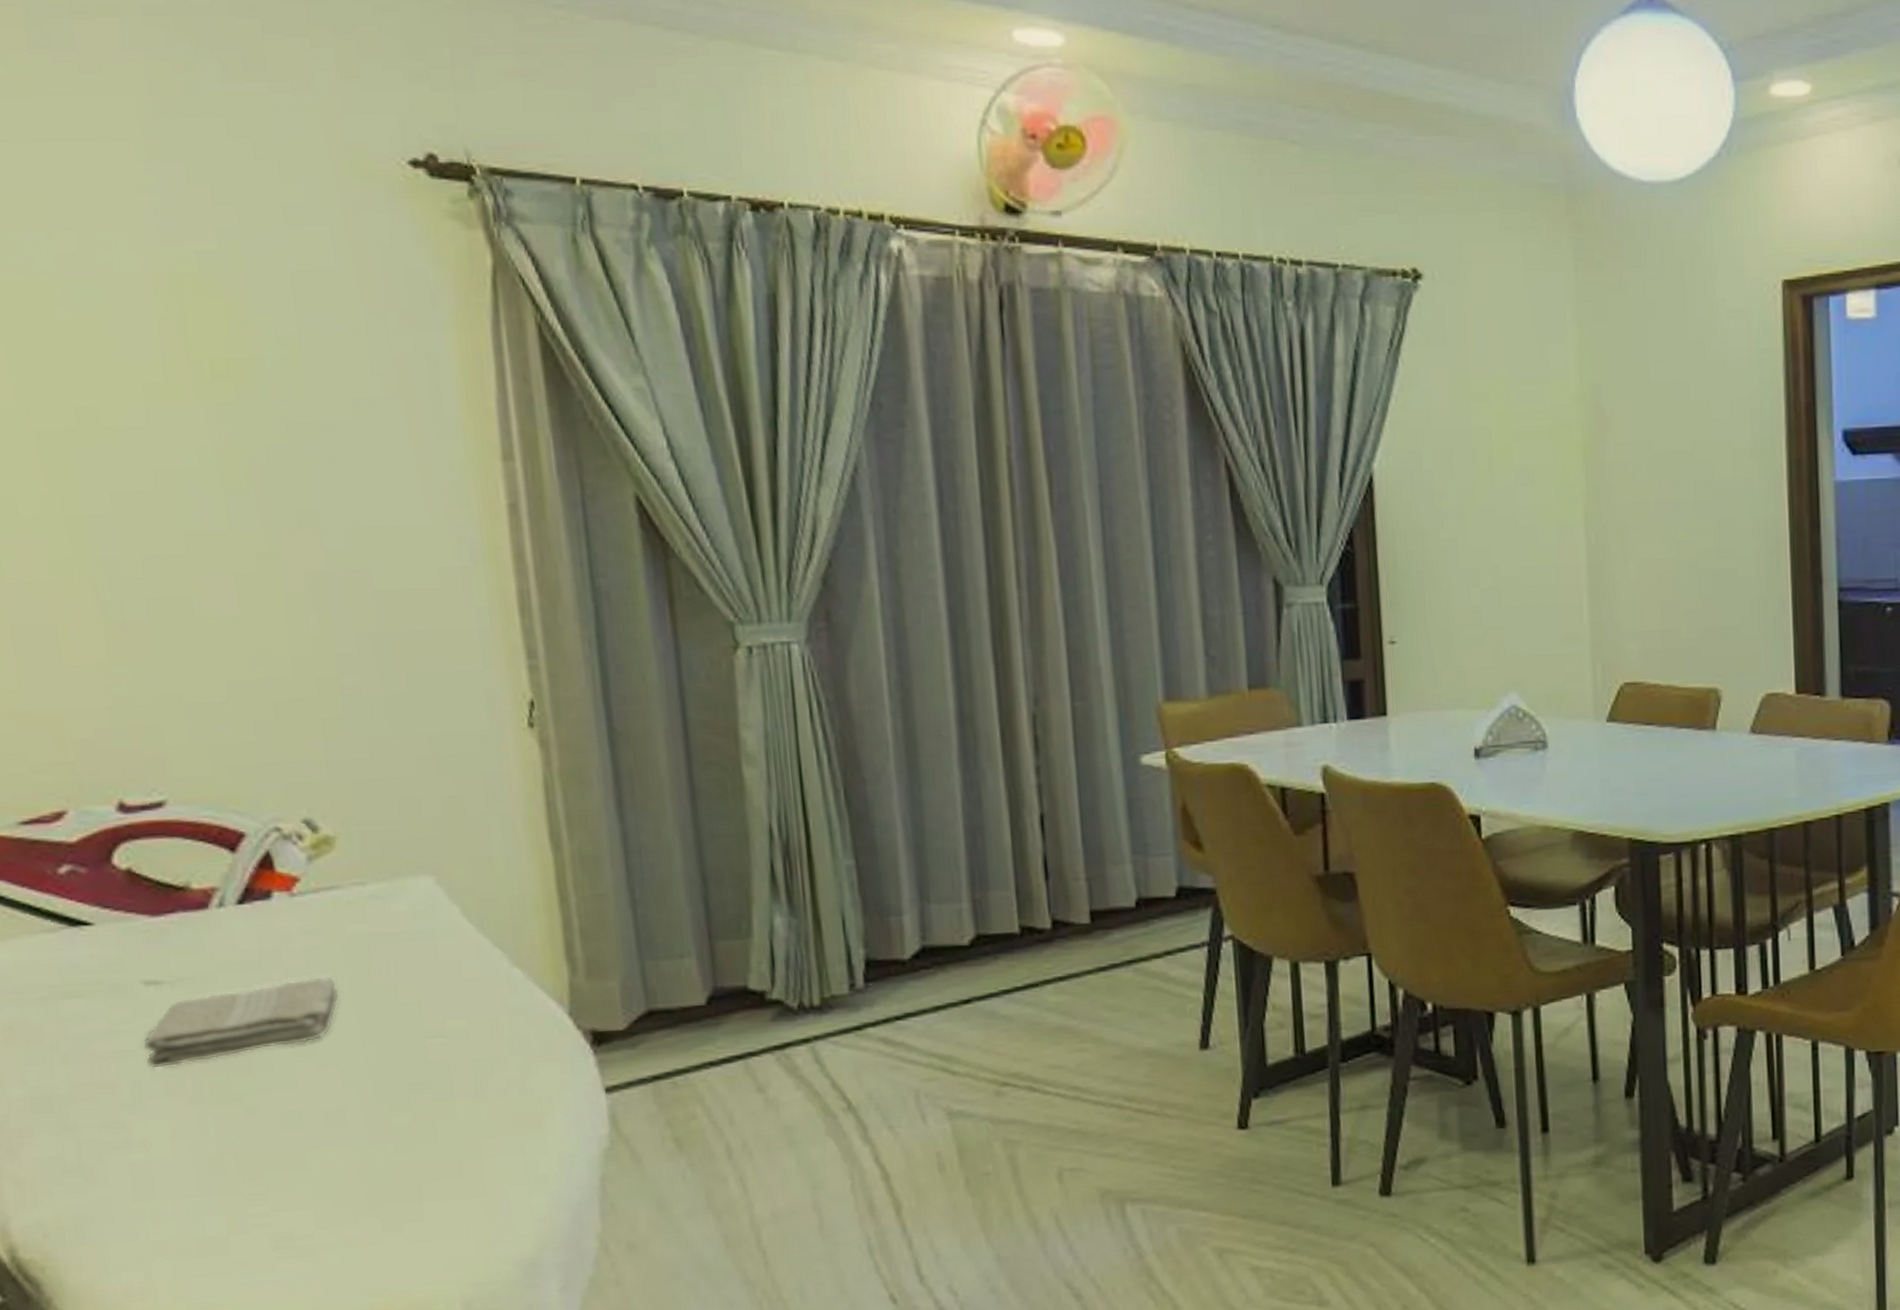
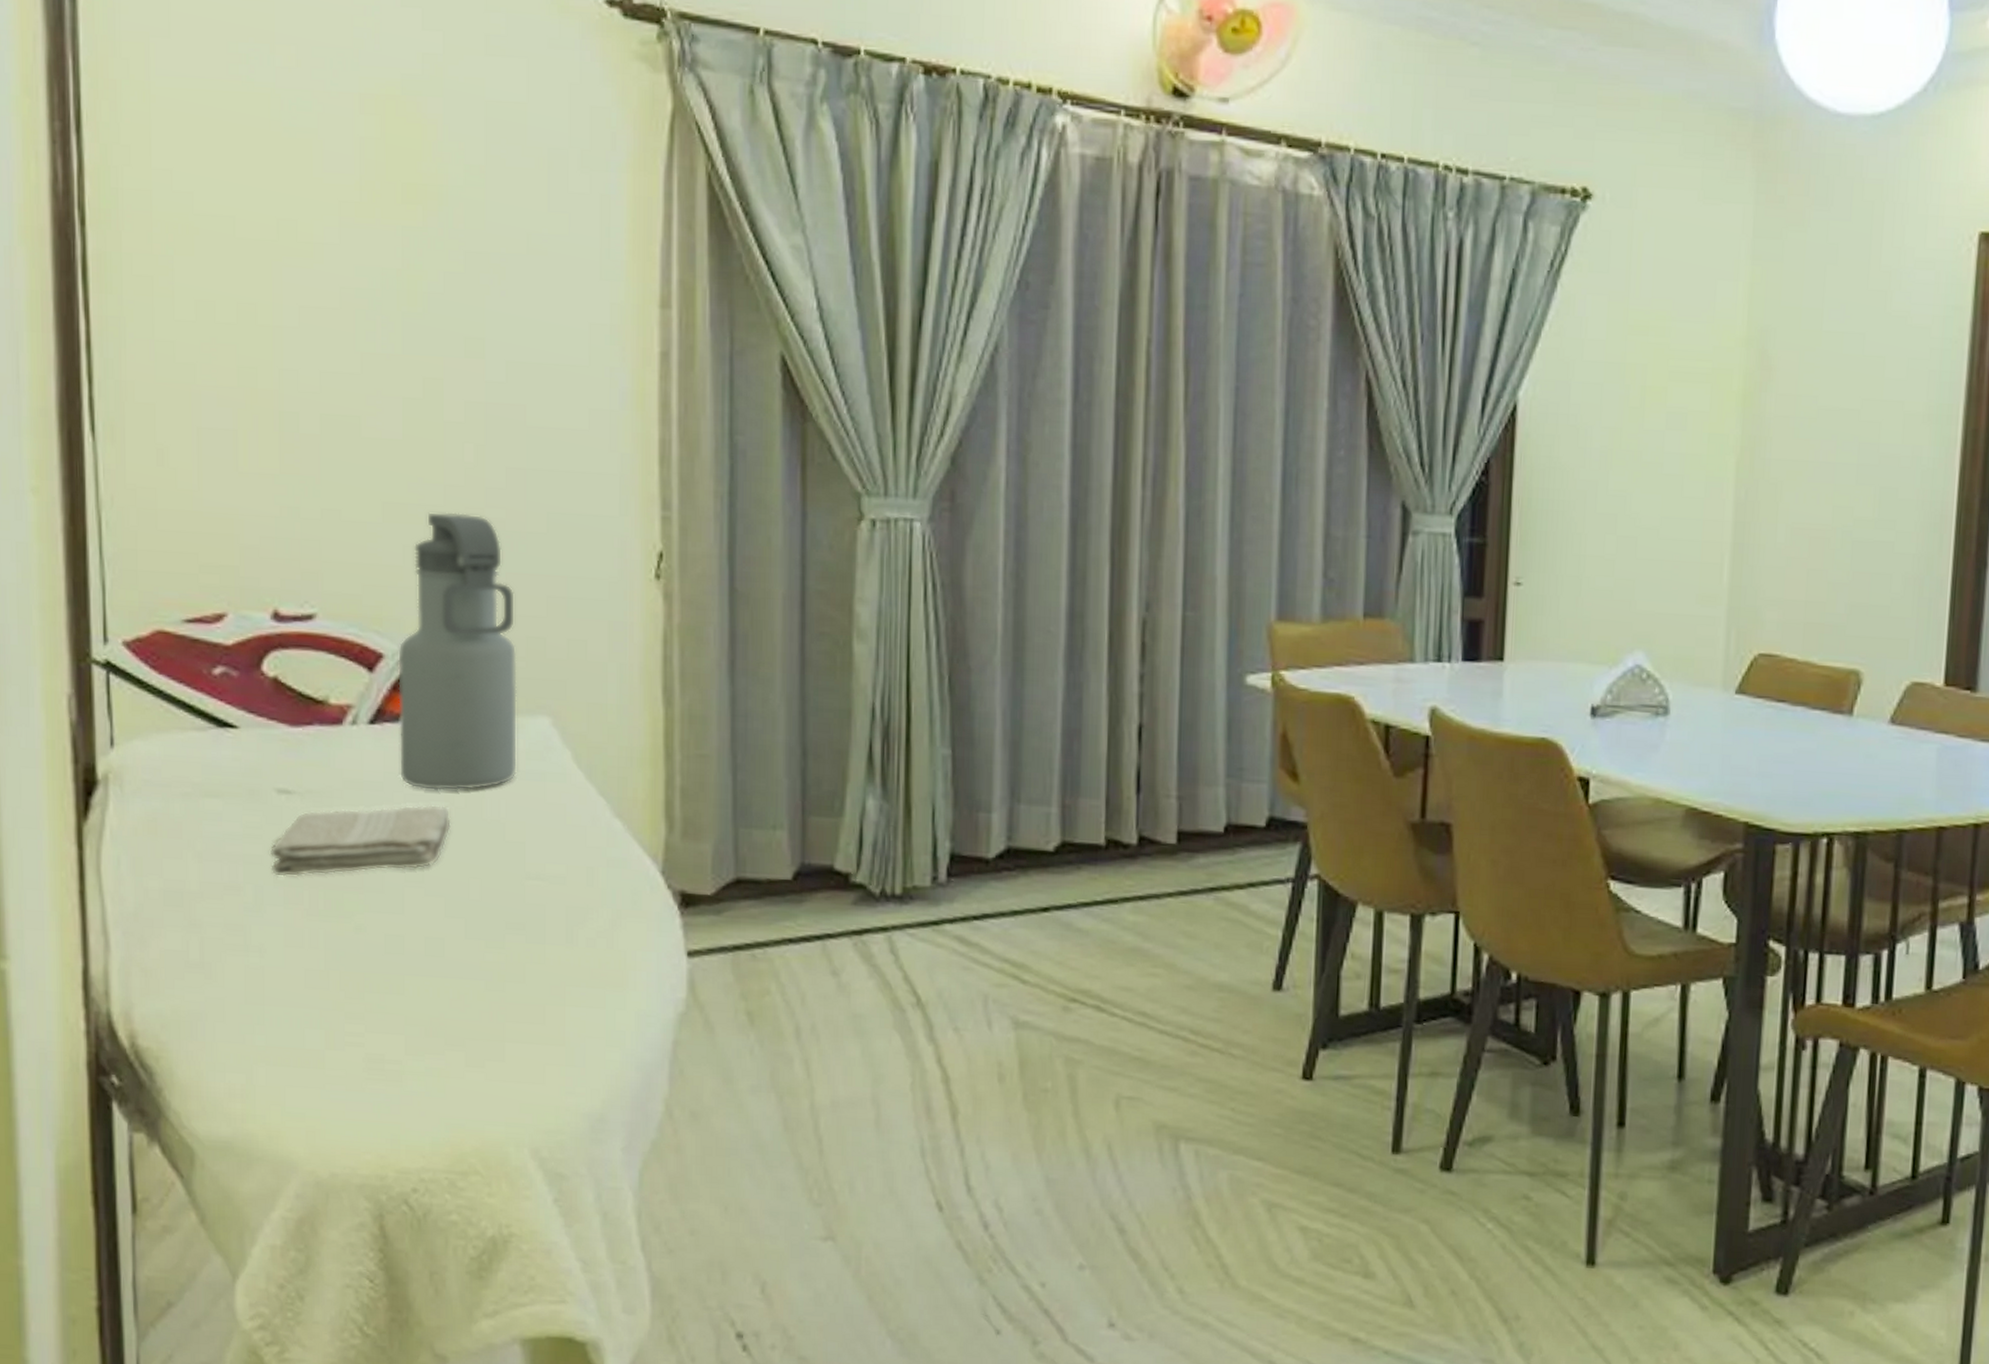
water bottle: none [260,683,404,963] -> present [398,511,518,791]

